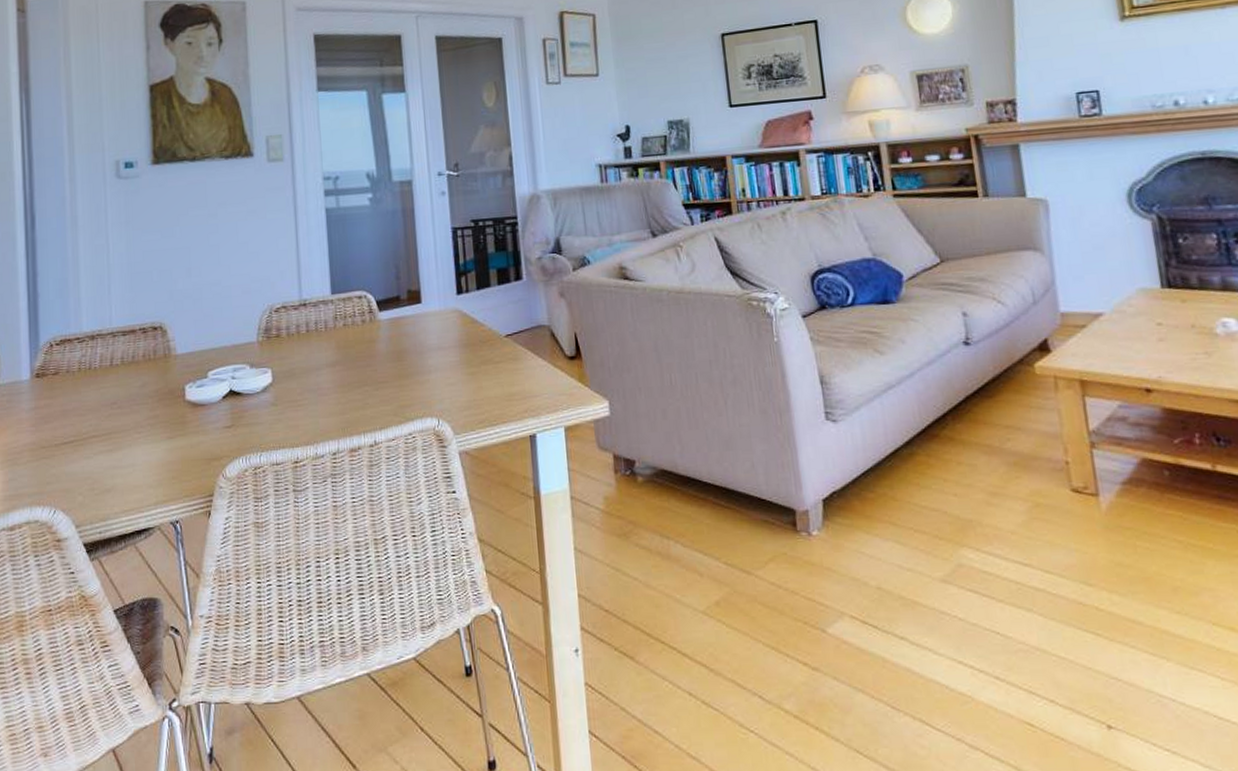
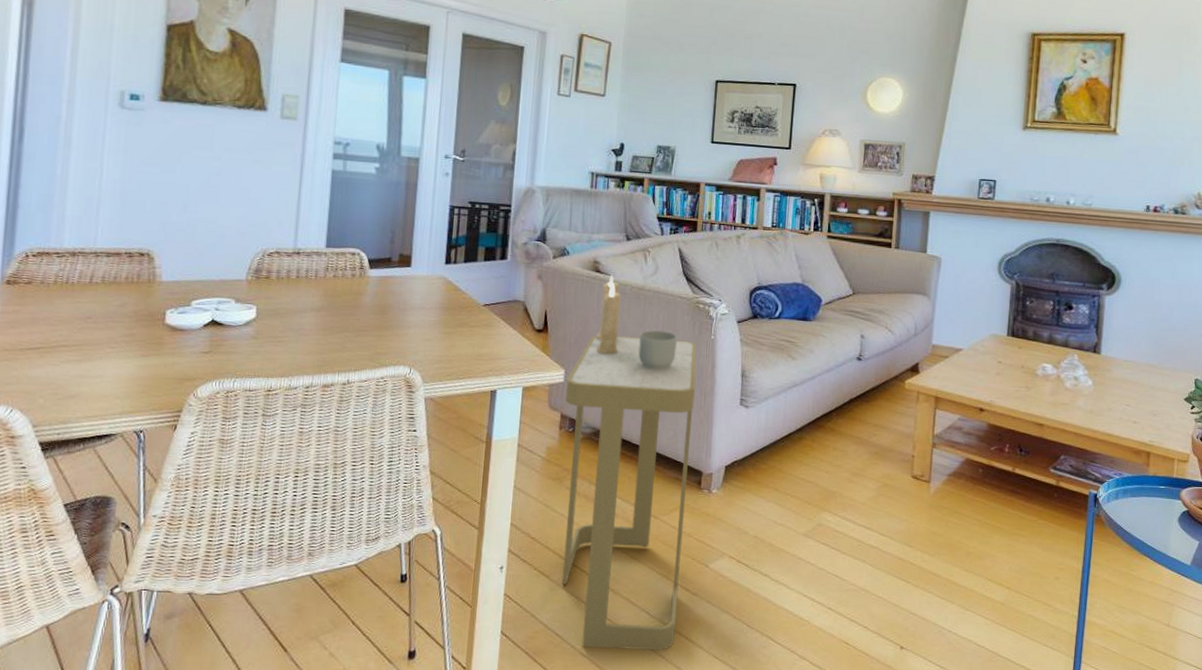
side table: none [613,347,801,747] -> present [561,335,697,651]
candle: none [634,280,667,377] -> present [595,274,622,355]
mug: none [688,338,736,389] -> present [638,330,677,371]

